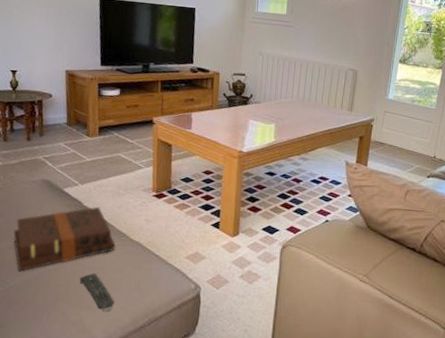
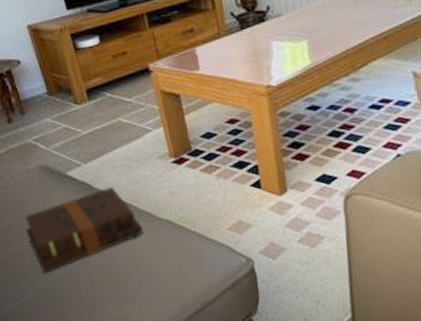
remote control: present [79,273,115,313] -> none [112,262,159,303]

